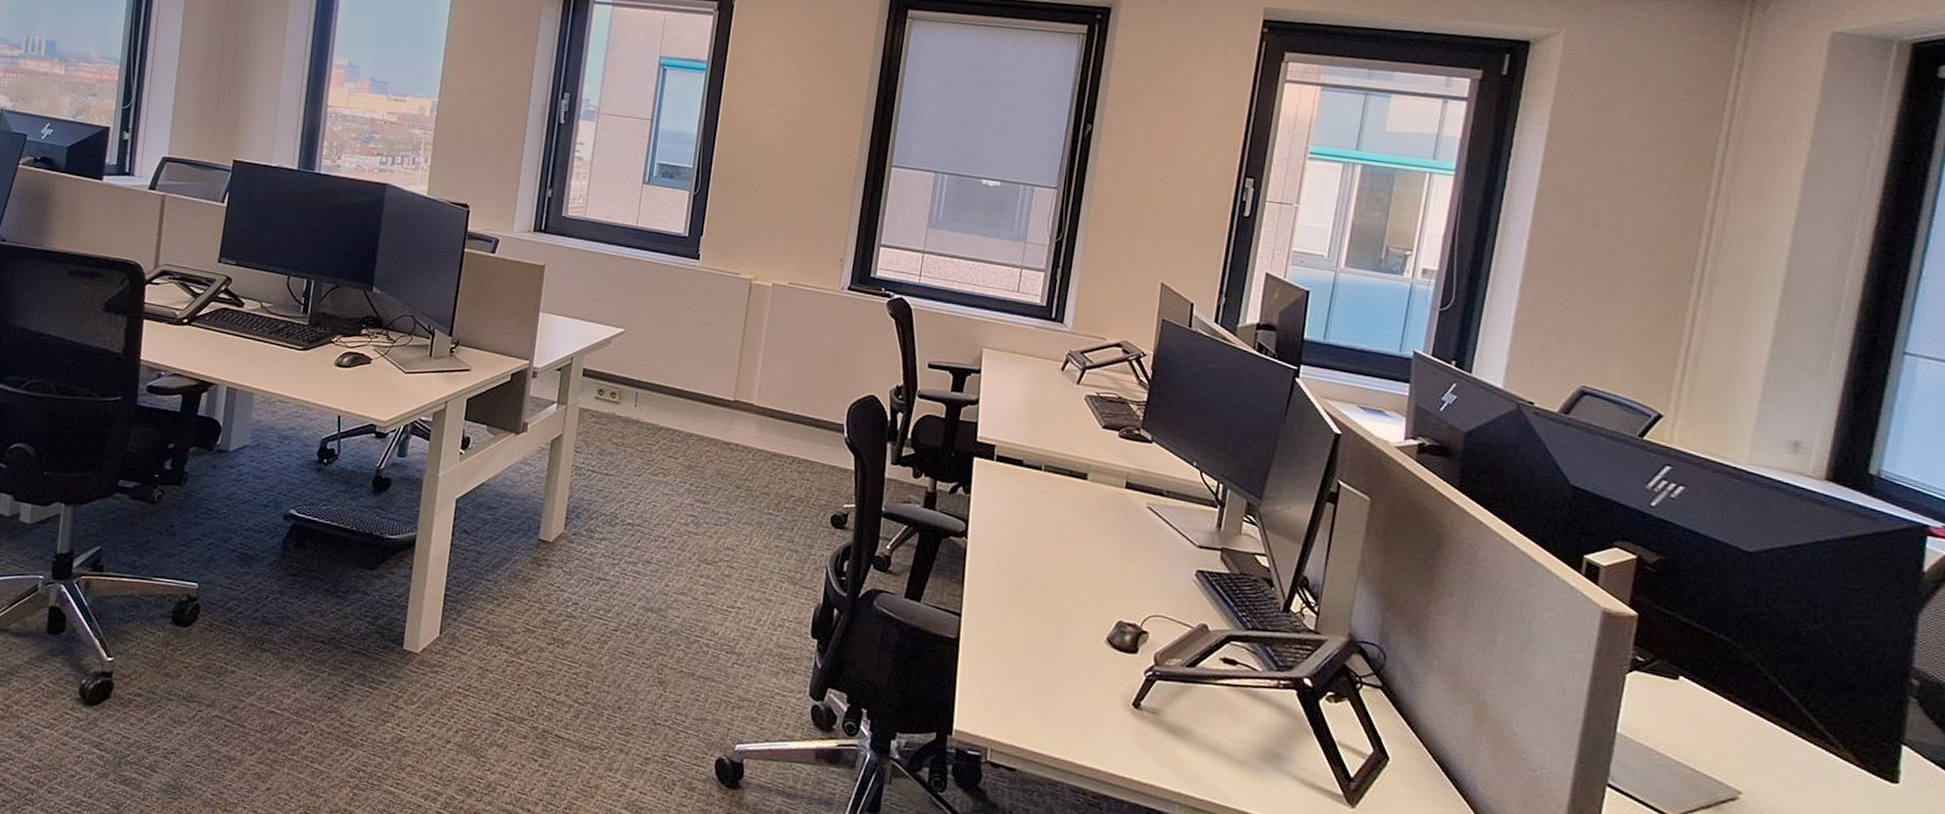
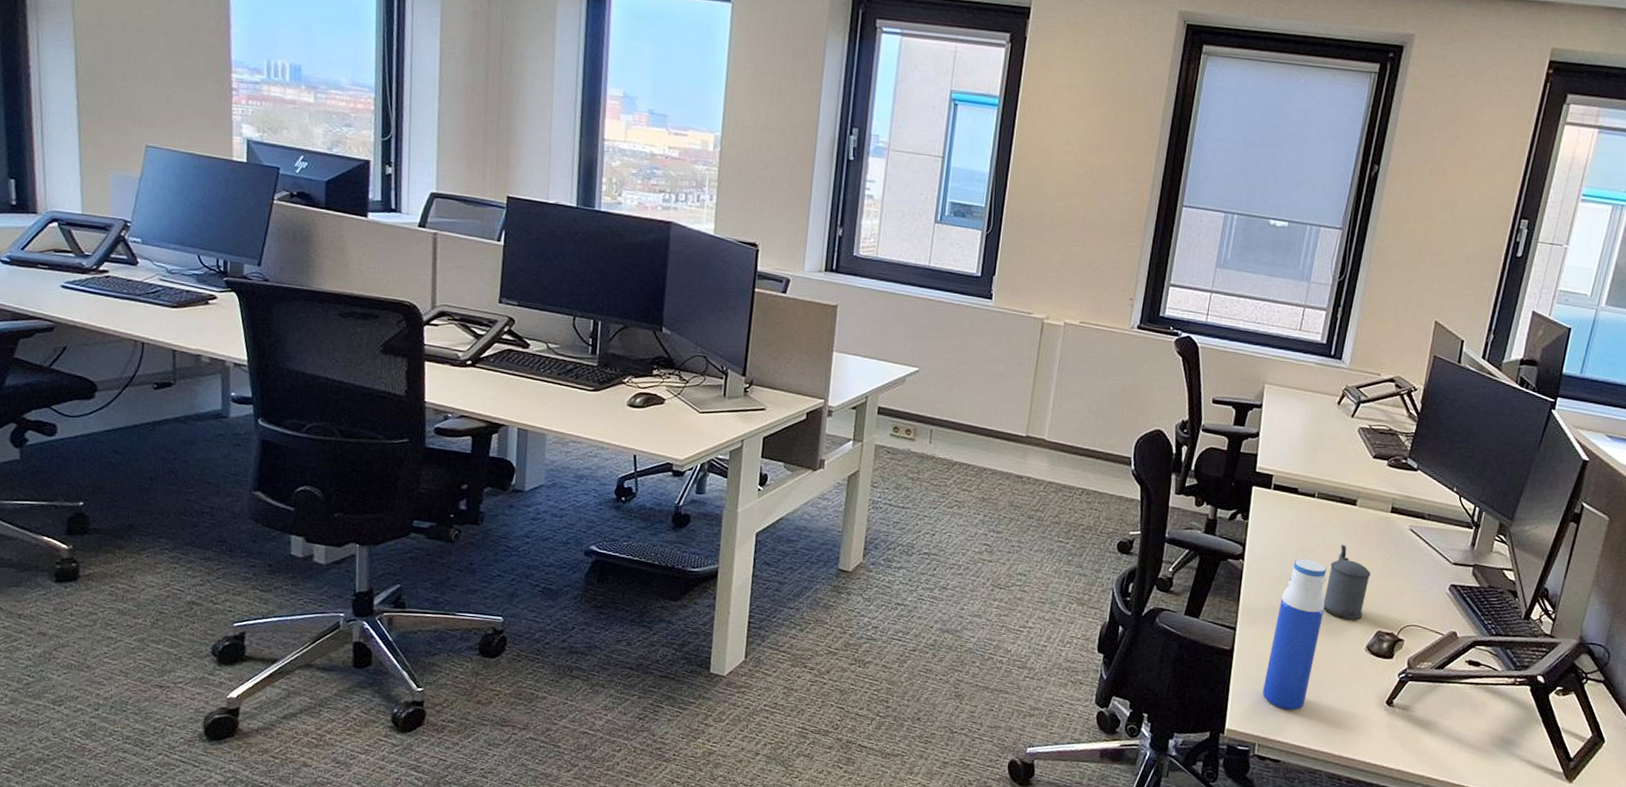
water bottle: none [993,537,1060,711] -> present [1262,558,1328,710]
beer stein: none [1056,523,1107,609] -> present [1323,545,1371,620]

